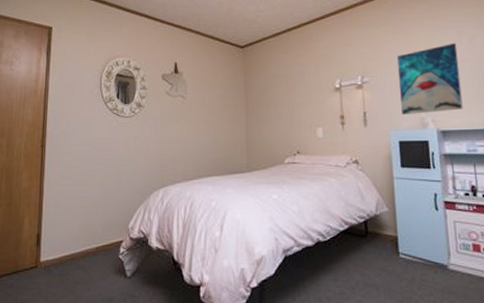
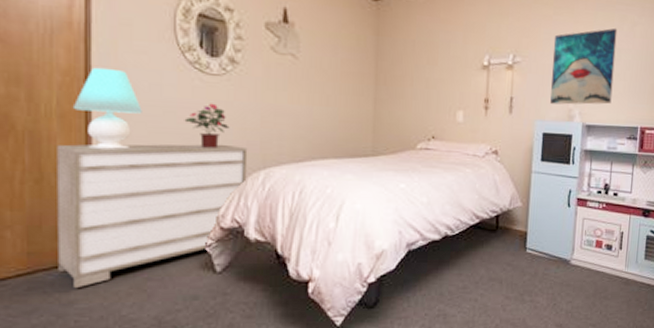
dresser: none [17,169,150,289] -> present [57,144,248,287]
table lamp: none [33,119,78,178] -> present [72,67,142,150]
potted flower: none [105,138,137,173] -> present [184,103,230,148]

